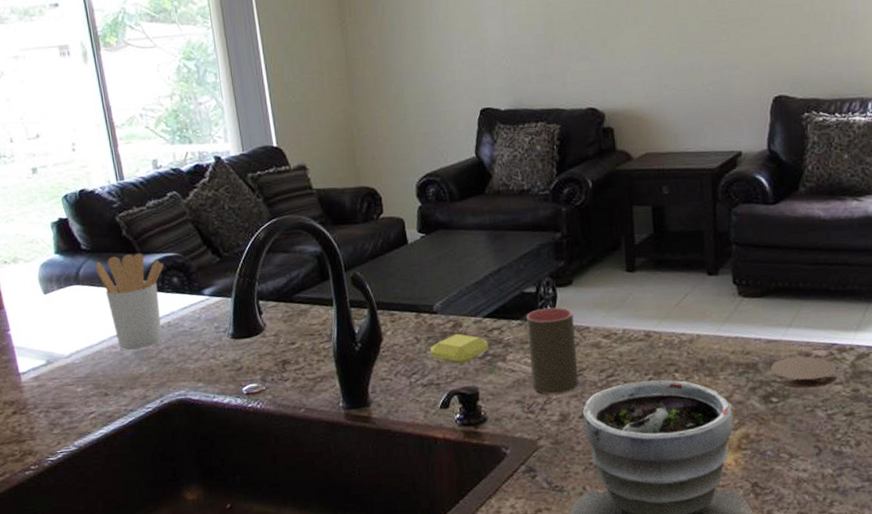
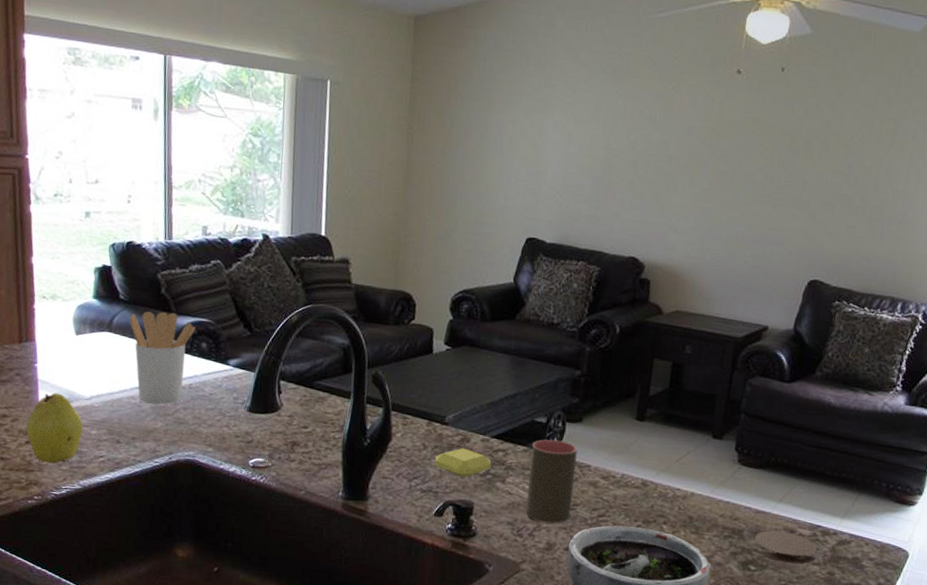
fruit: none [9,356,69,430] -> present [26,392,83,464]

